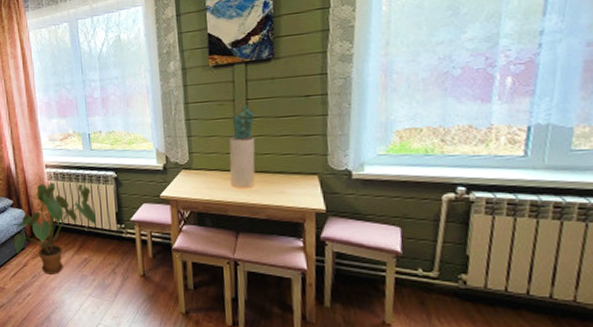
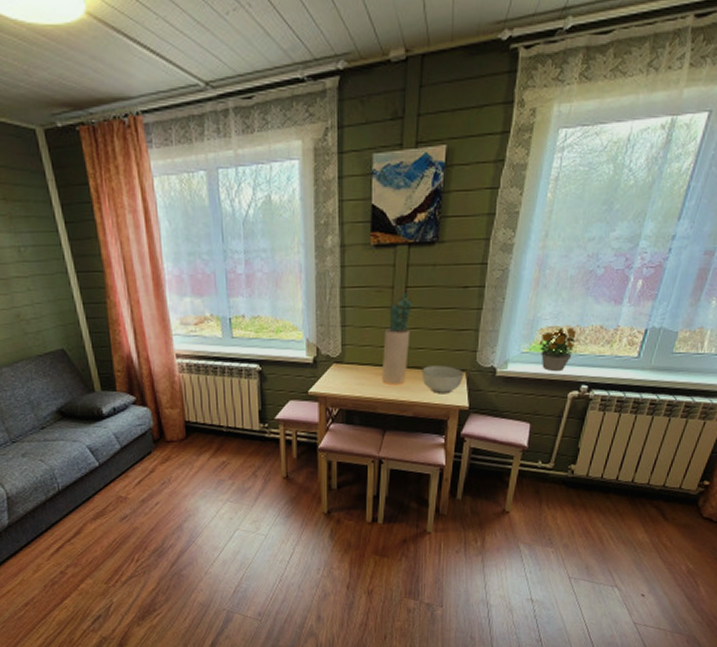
house plant: present [13,182,97,274] -> none [137,375,238,480]
bowl: none [271,169,317,197] -> present [422,365,464,394]
flowerpot: none [396,128,441,174] -> present [539,327,577,372]

